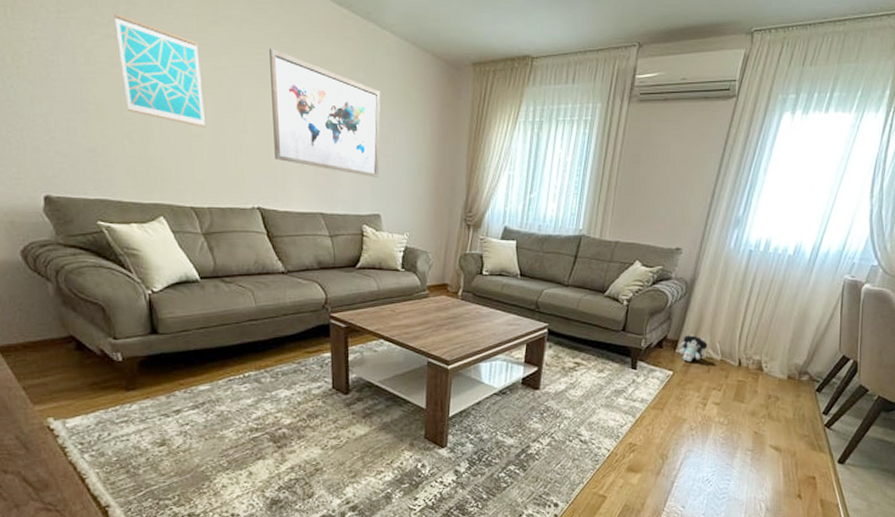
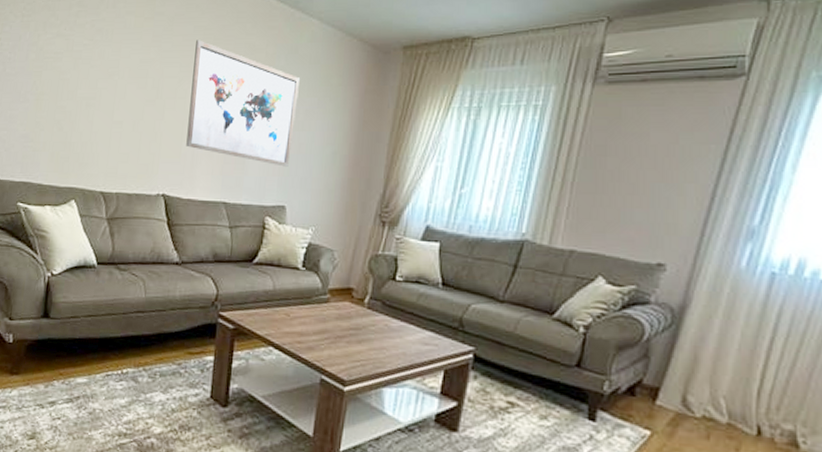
wall art: present [114,14,205,128] -> none [62,15,132,116]
plush toy: present [678,334,708,363] -> none [659,381,706,422]

